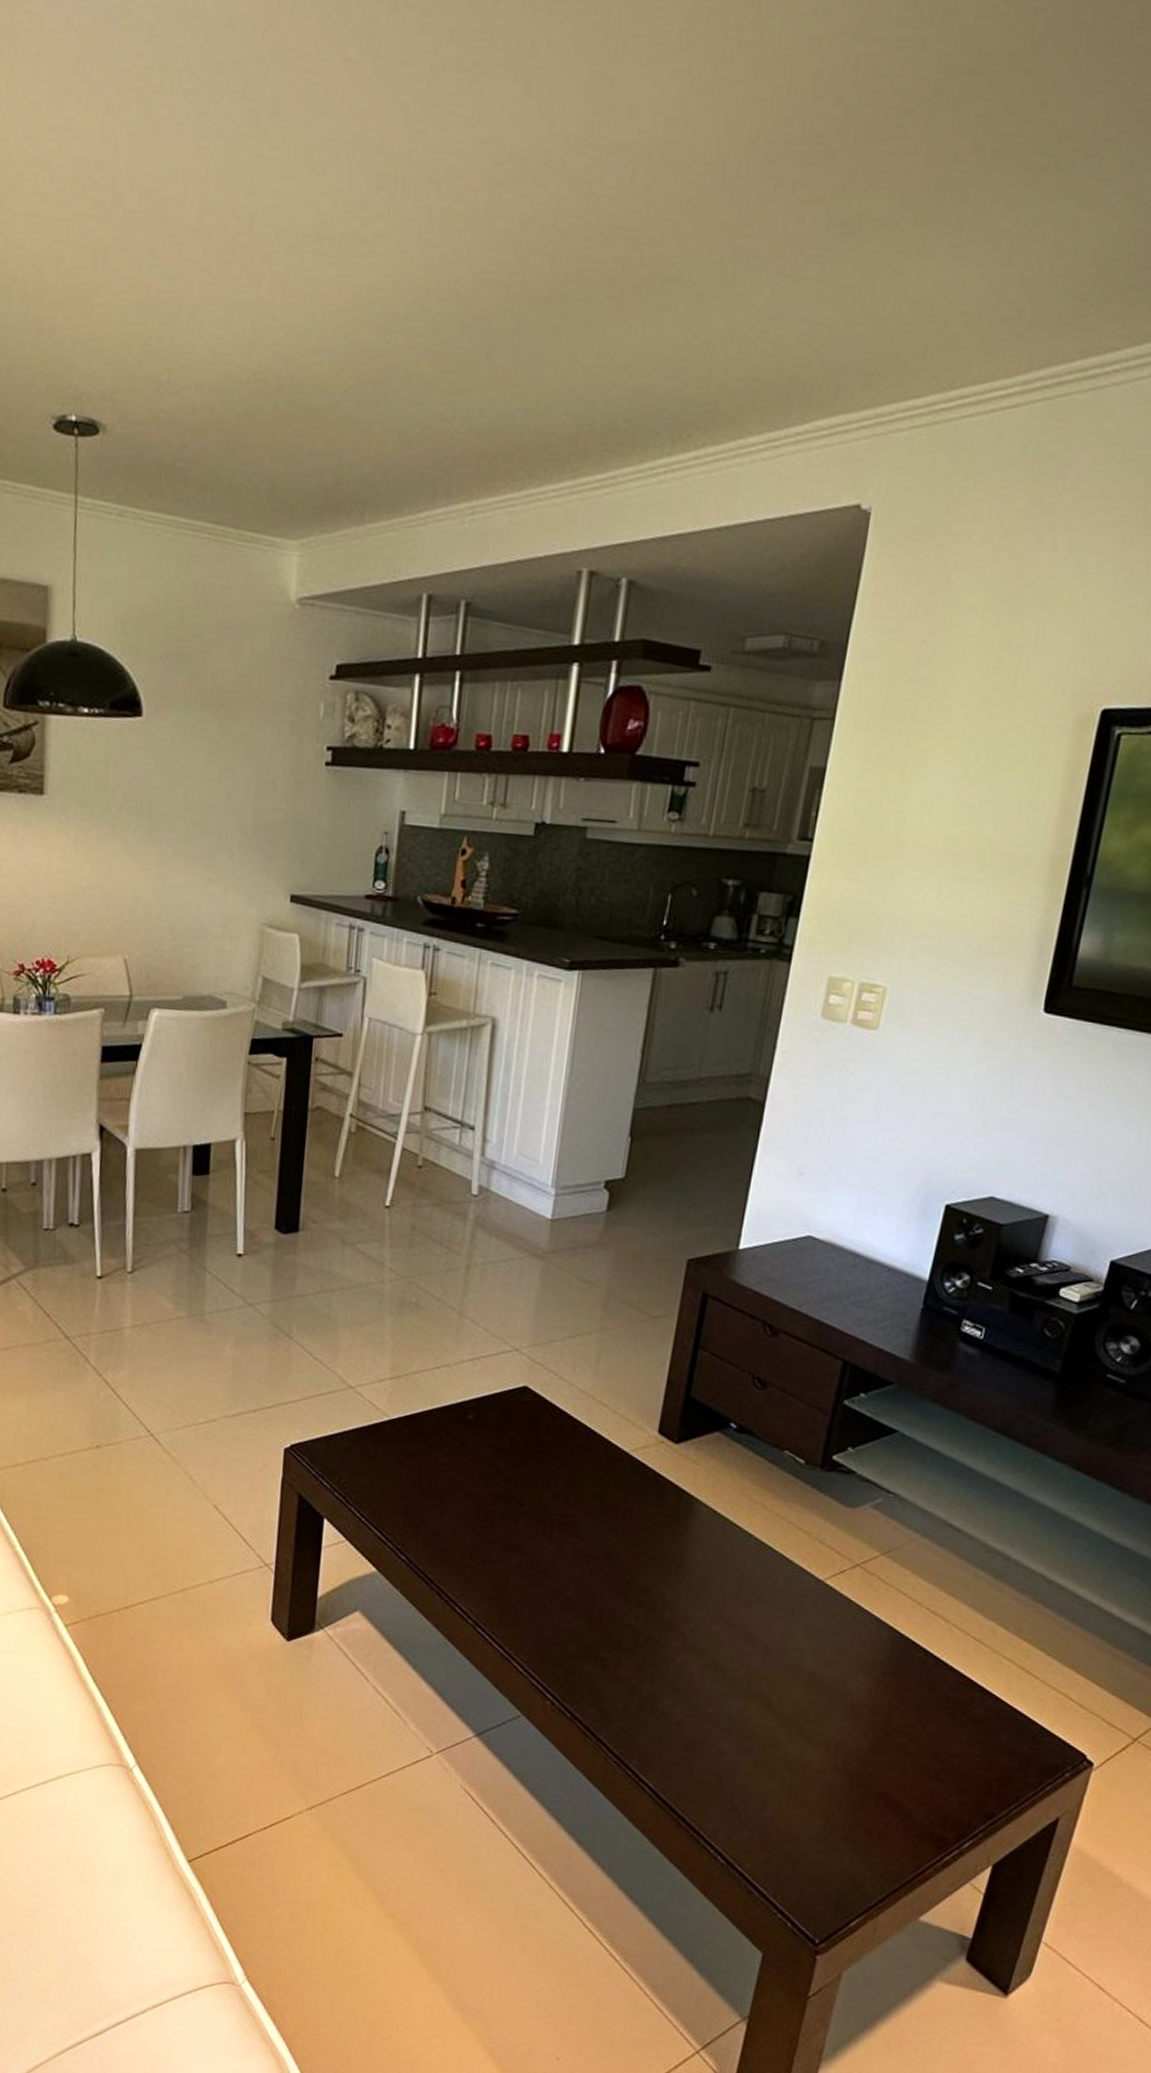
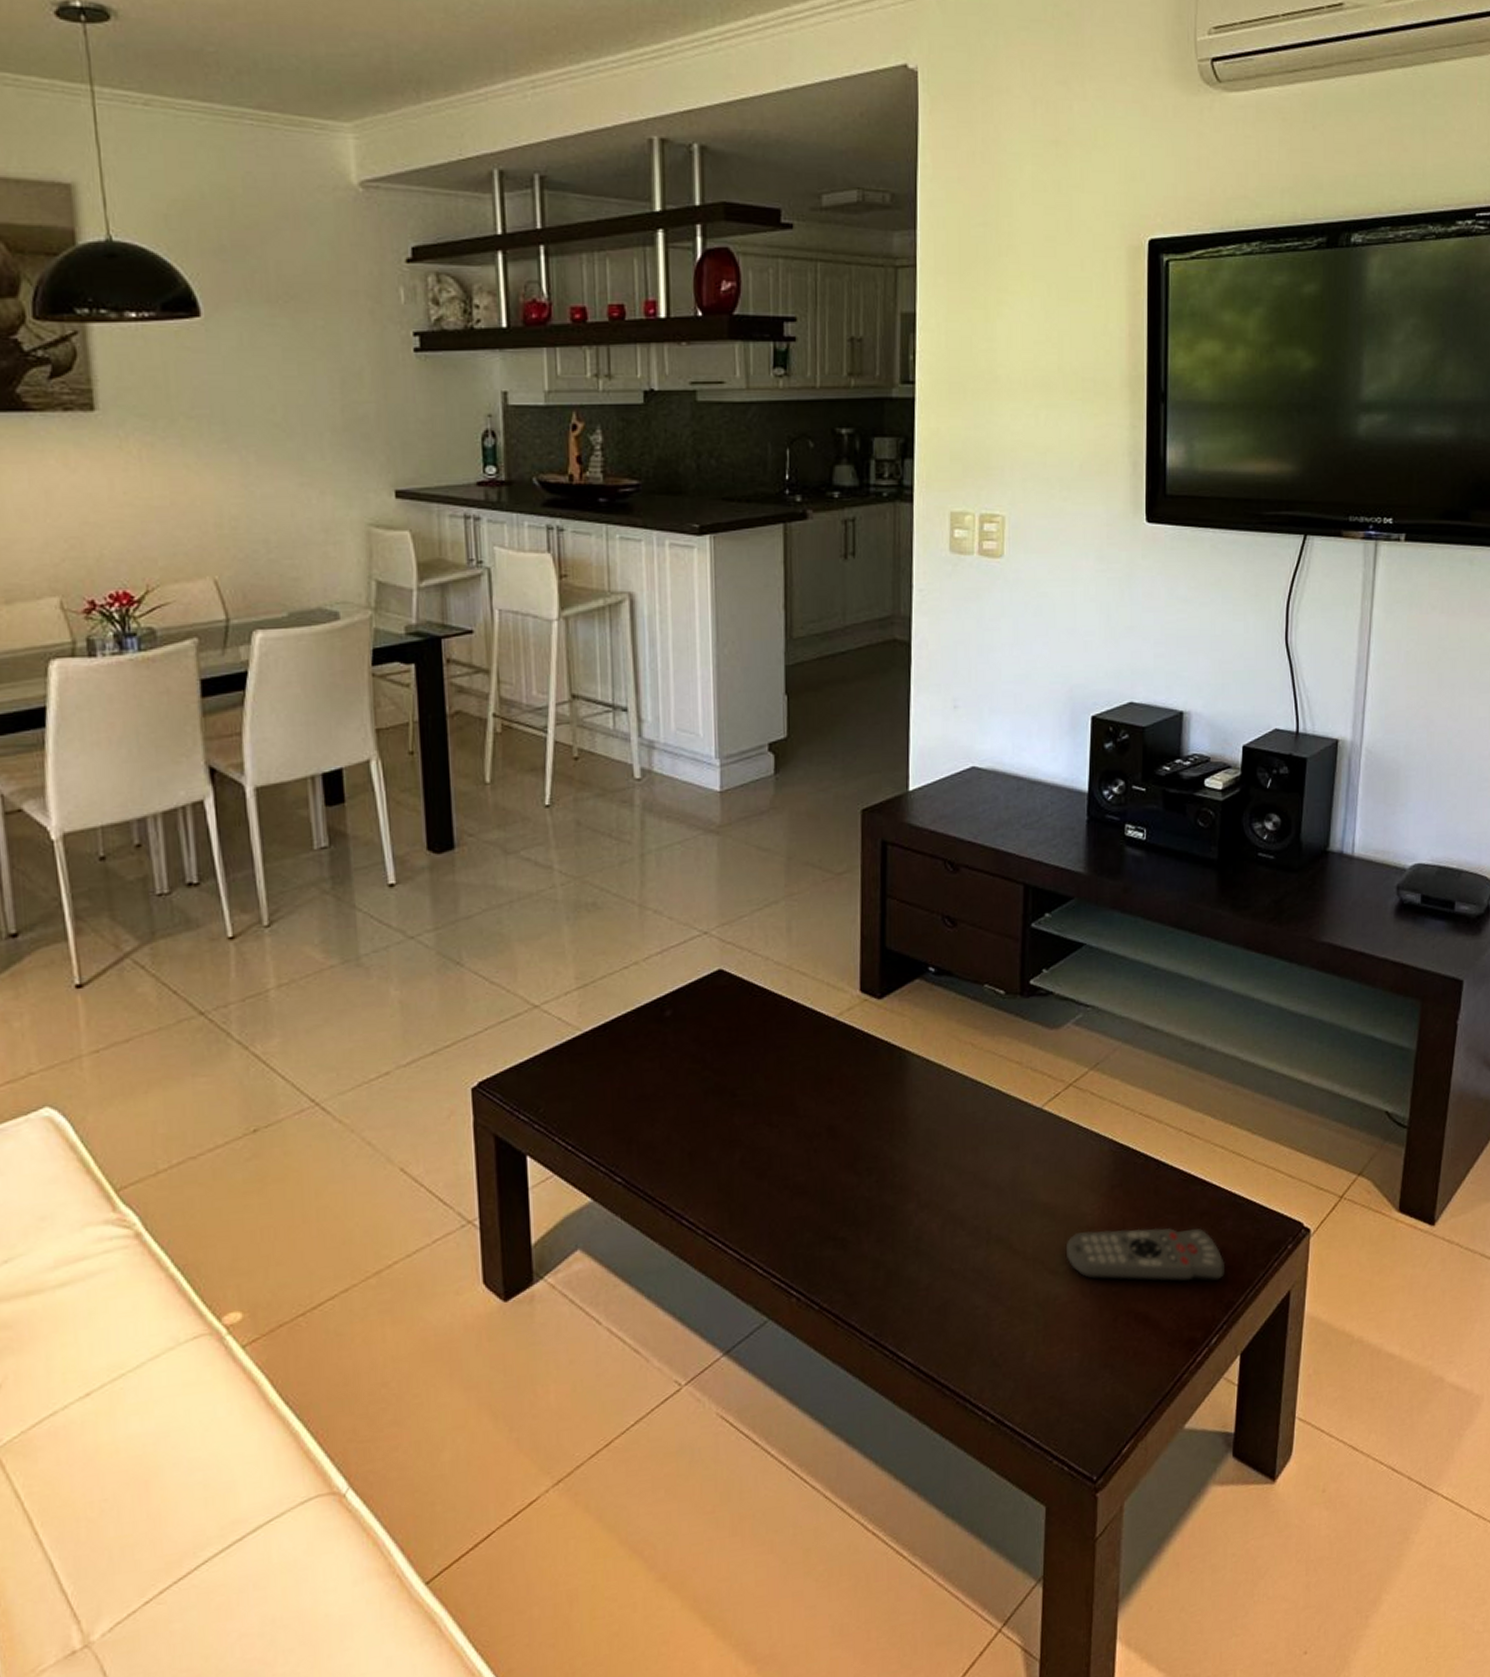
remote control: none [825,1708,992,1789] -> present [1067,1227,1224,1283]

